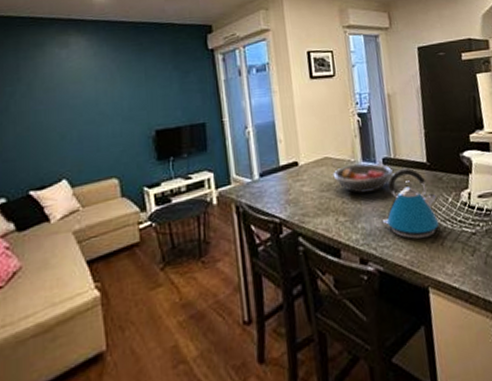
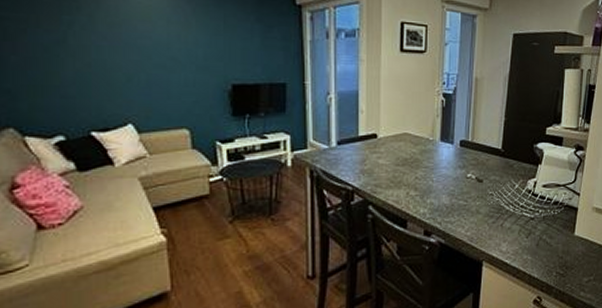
fruit bowl: present [333,163,394,193] -> none [410,144,469,171]
kettle: present [383,168,440,239] -> none [451,153,506,219]

